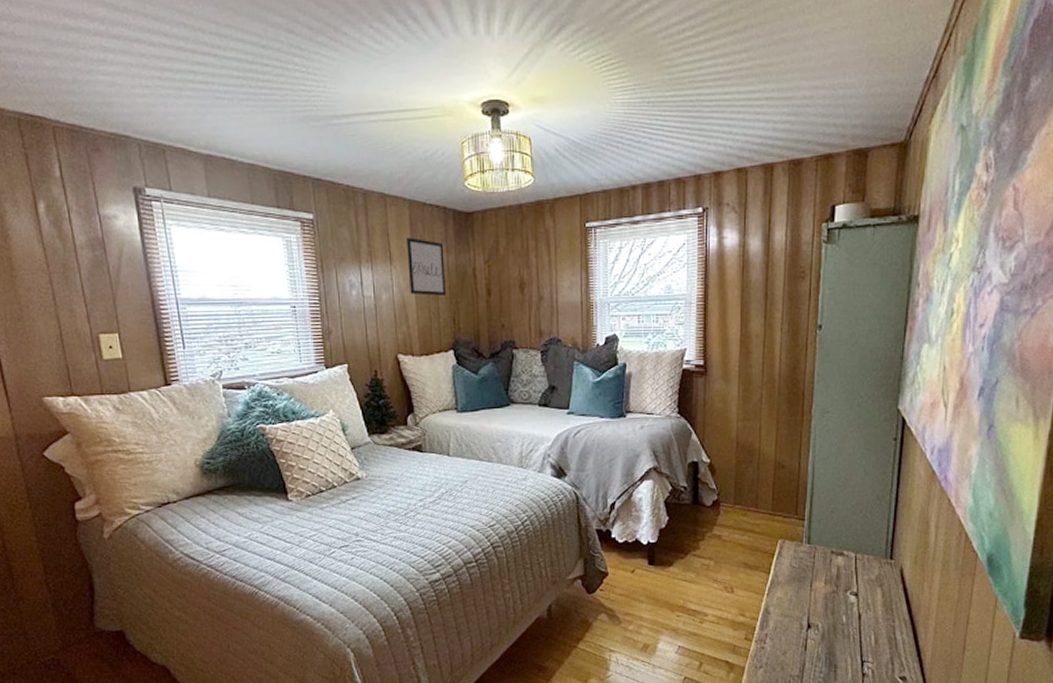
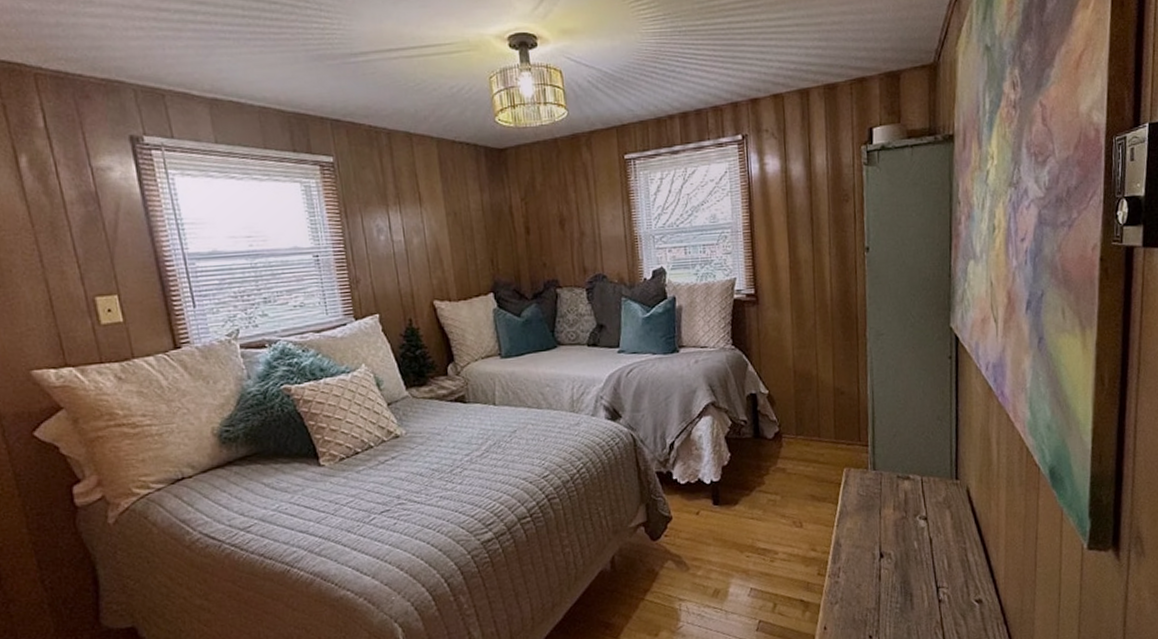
wall art: present [407,237,447,297] -> none [436,177,483,237]

